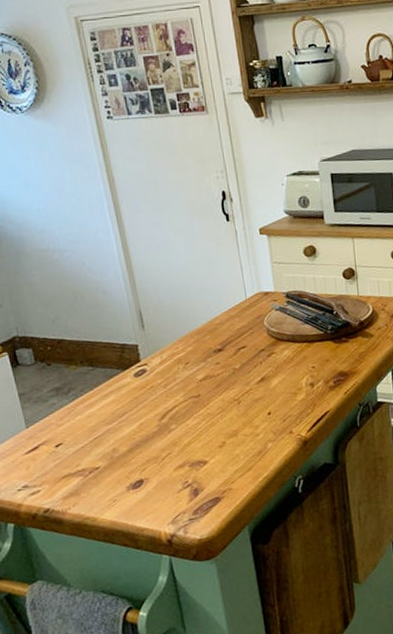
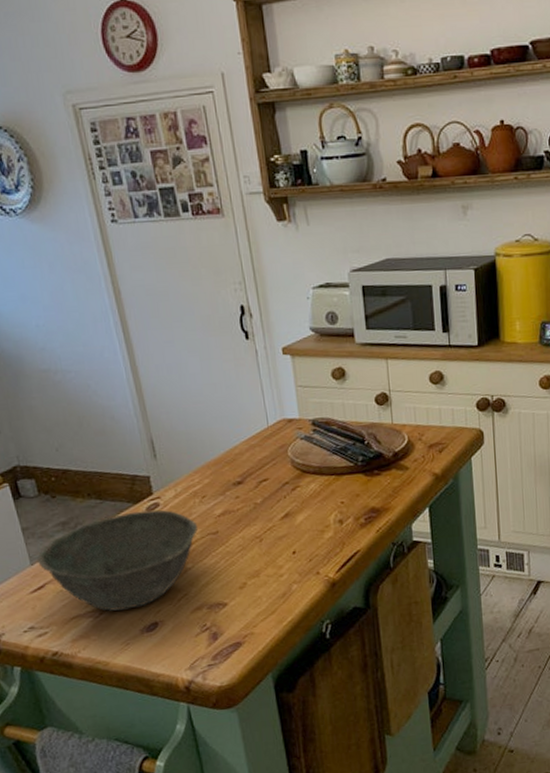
bowl: none [32,375,181,470] -> present [37,509,198,611]

